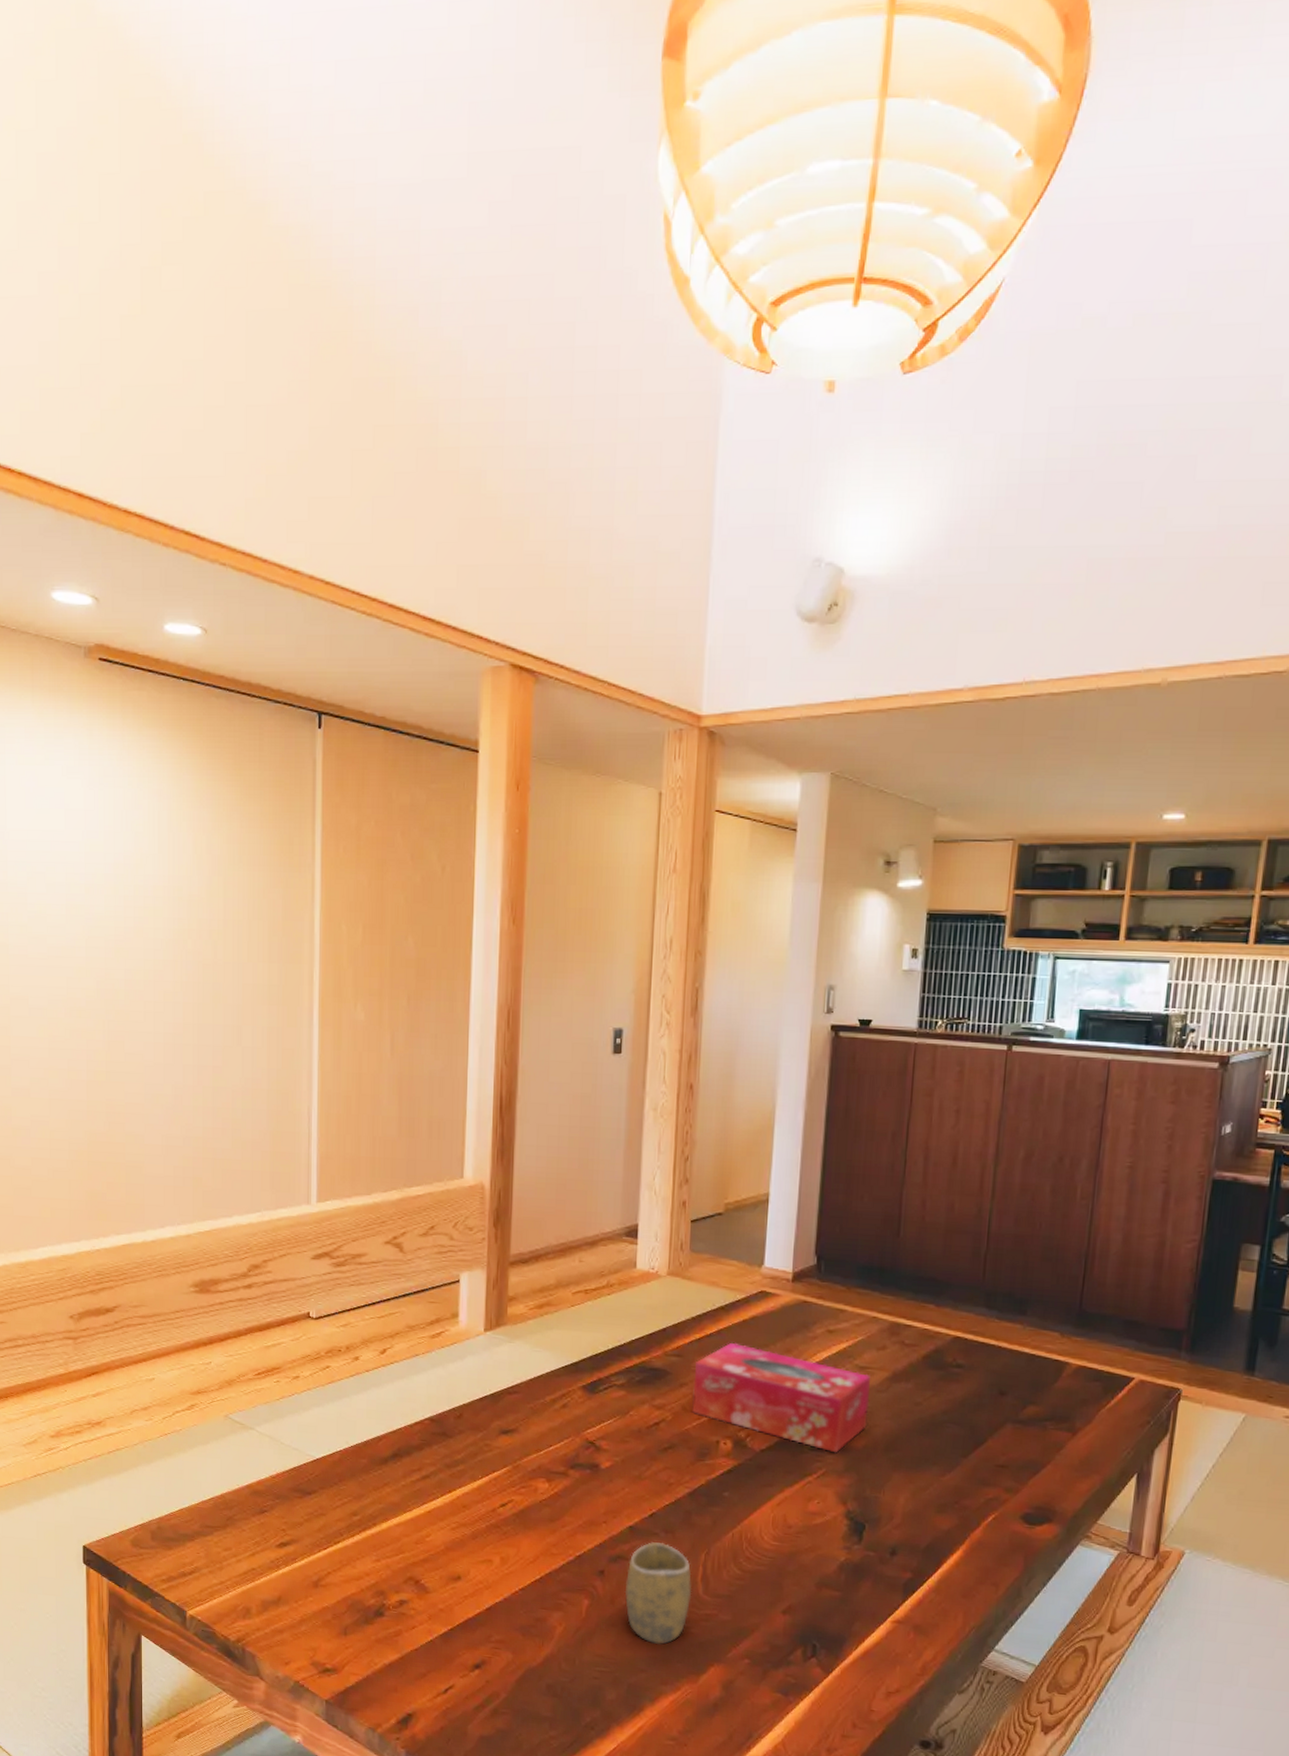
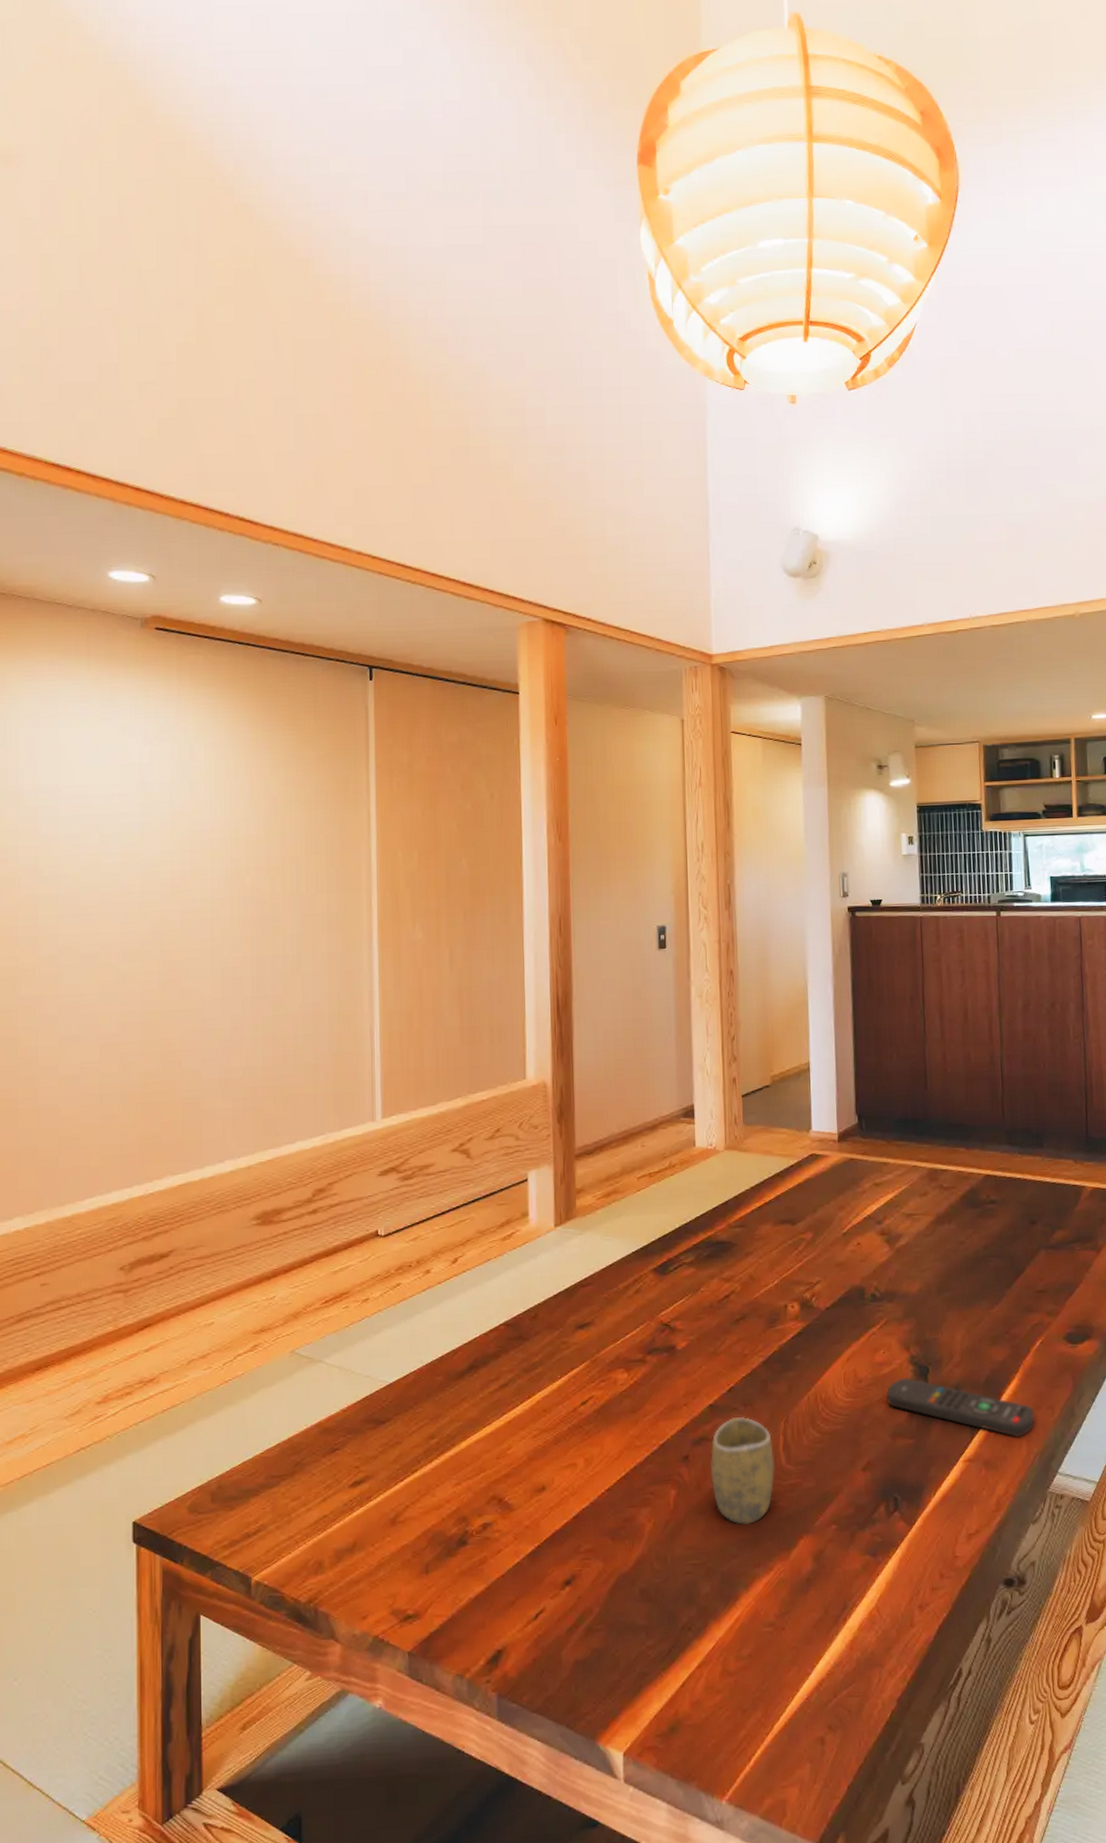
tissue box: present [692,1342,870,1453] -> none [757,1206,920,1301]
remote control: none [816,1530,976,1609] -> present [886,1377,1035,1438]

